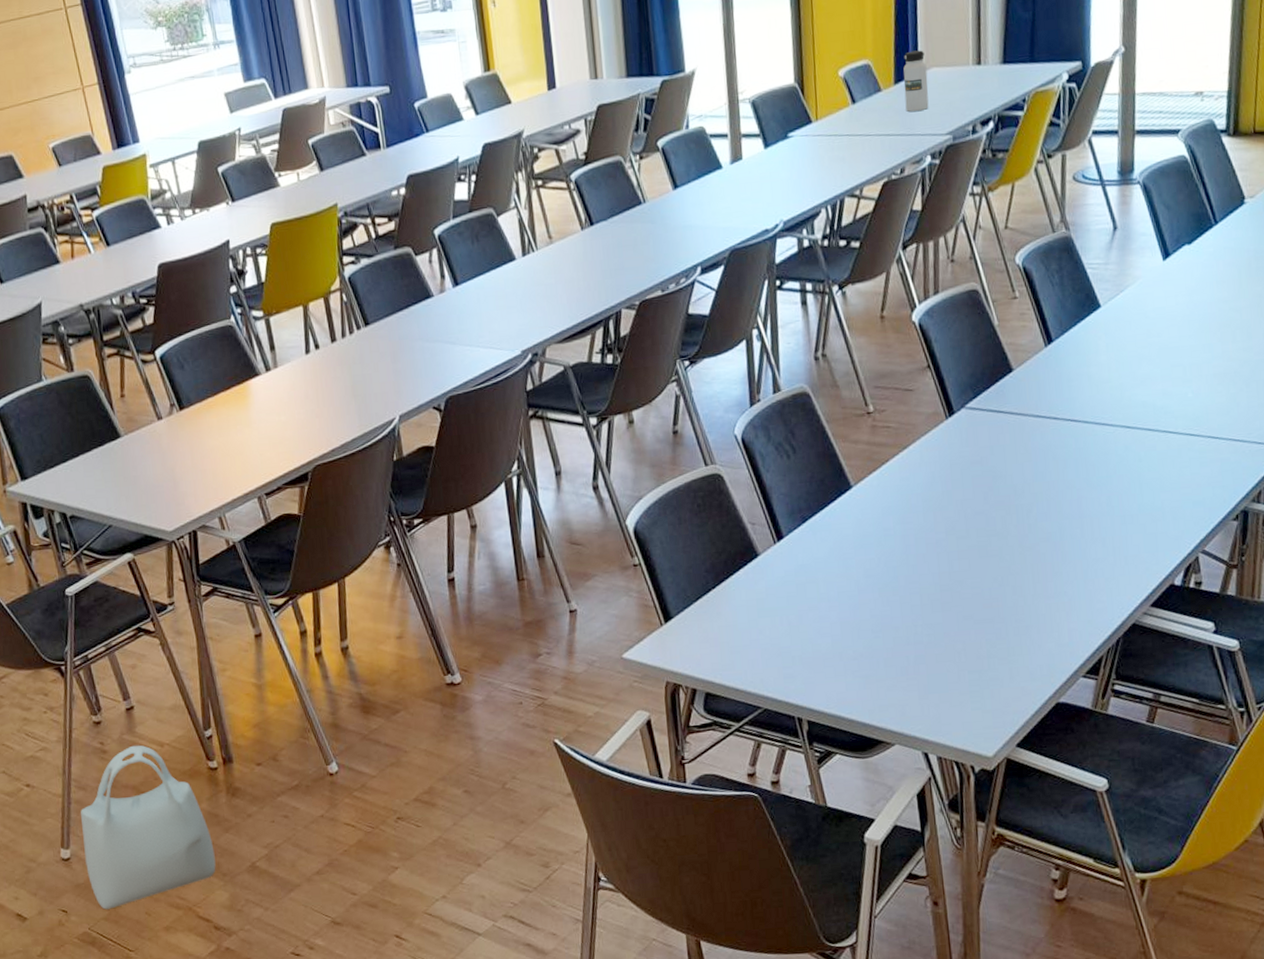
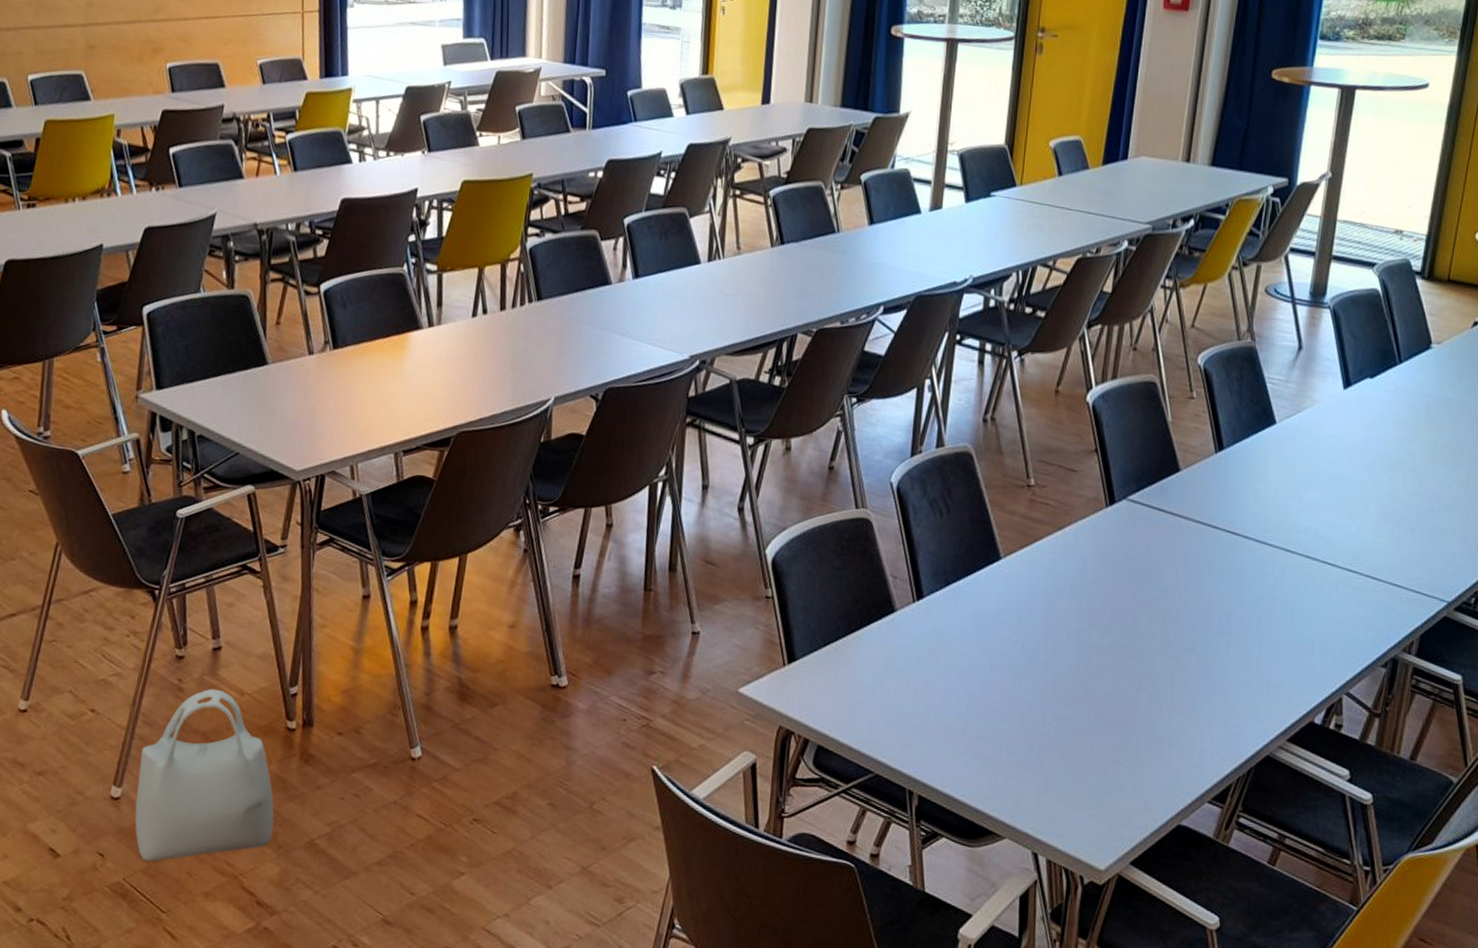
water bottle: present [903,50,929,112] -> none [1110,136,1137,196]

